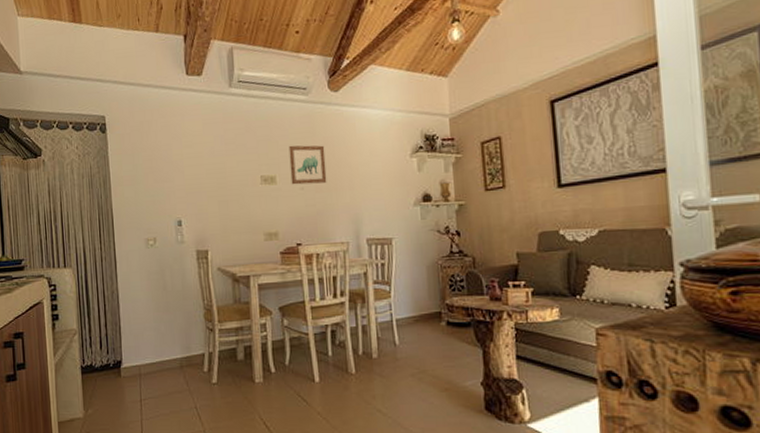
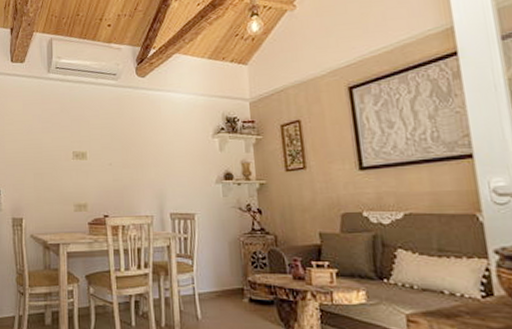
wall art: present [288,145,327,185] -> none [99,124,134,161]

